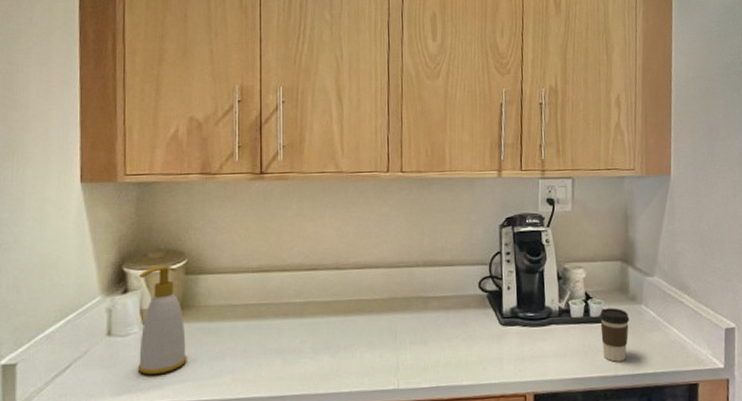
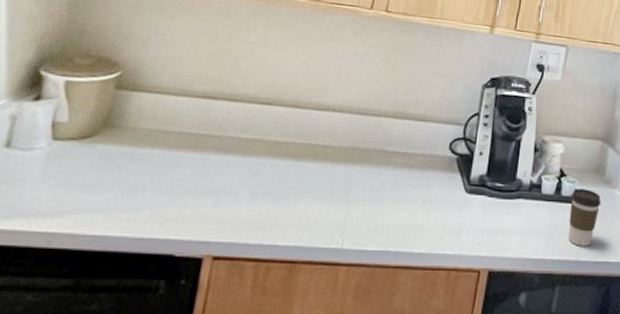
soap bottle: present [137,265,187,375] -> none [36,73,106,199]

